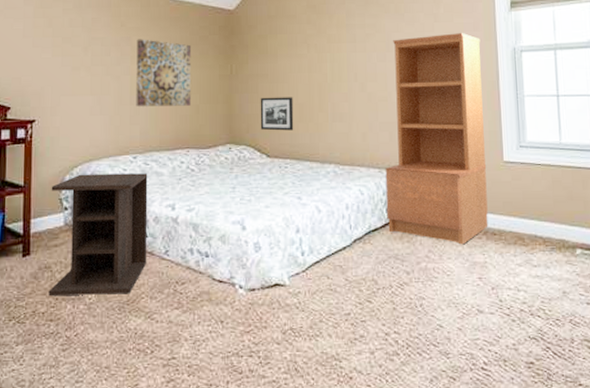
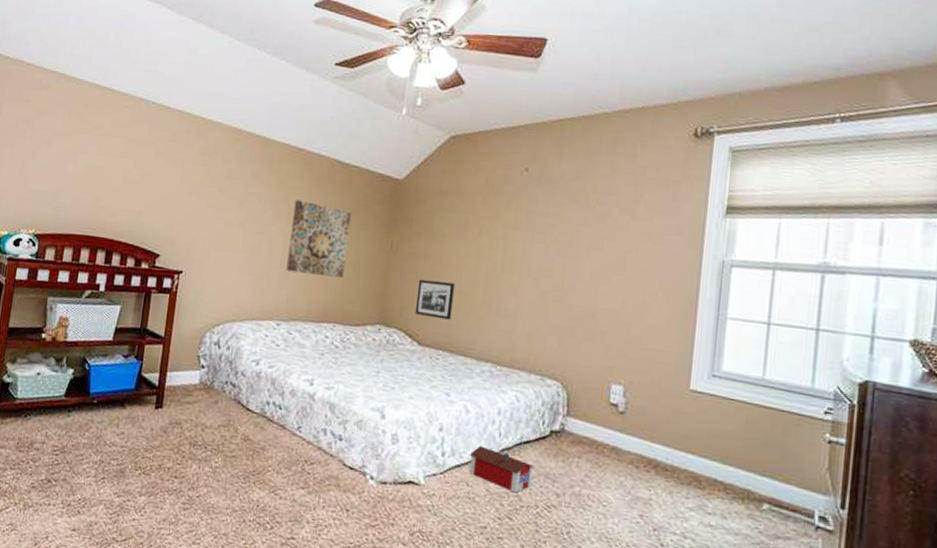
nightstand: present [48,173,148,297] -> none [176,333,290,464]
toy house: none [327,240,385,278] -> present [469,445,536,493]
bookshelf: present [385,33,489,245] -> none [542,234,683,476]

